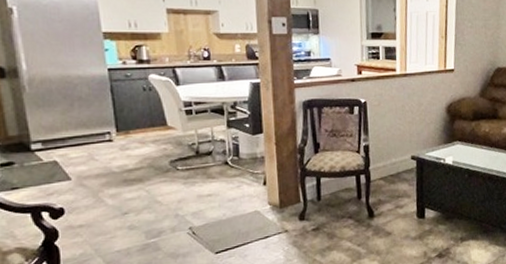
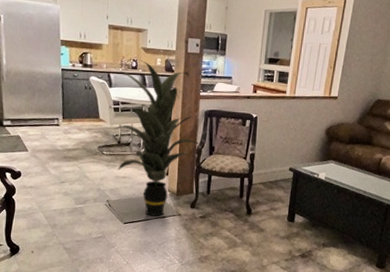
indoor plant: none [188,48,308,238] -> present [114,60,205,216]

